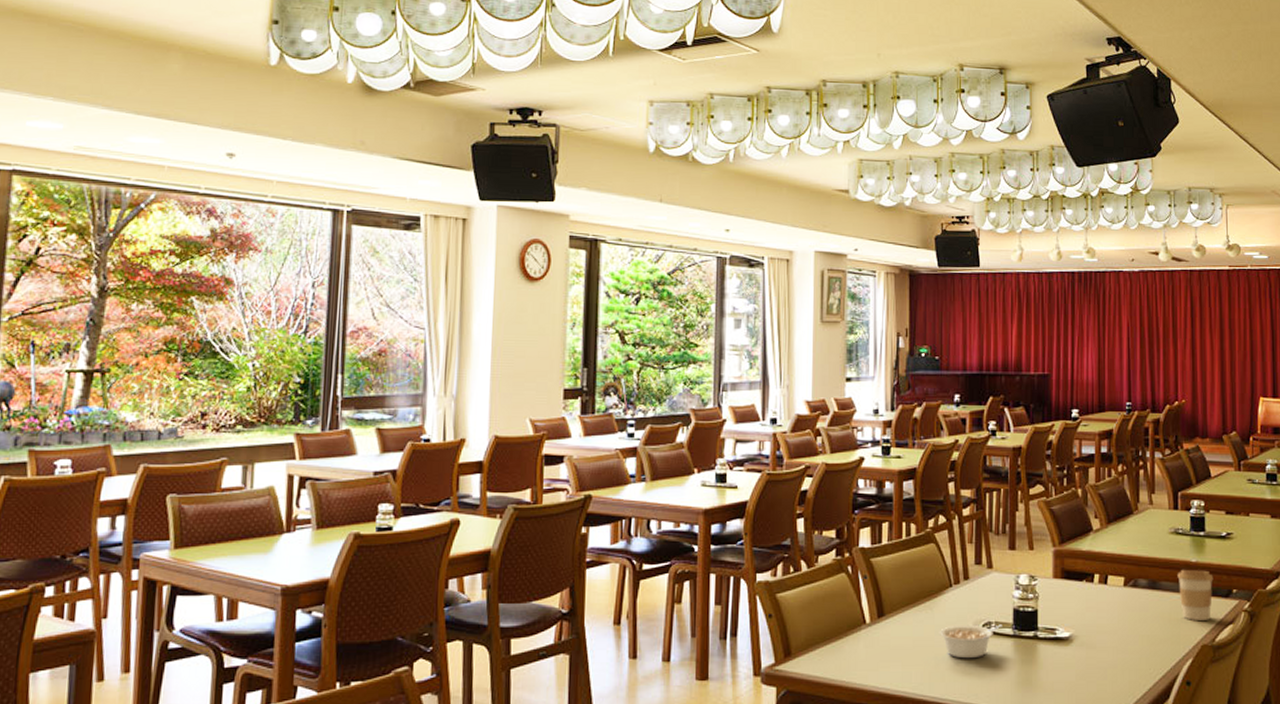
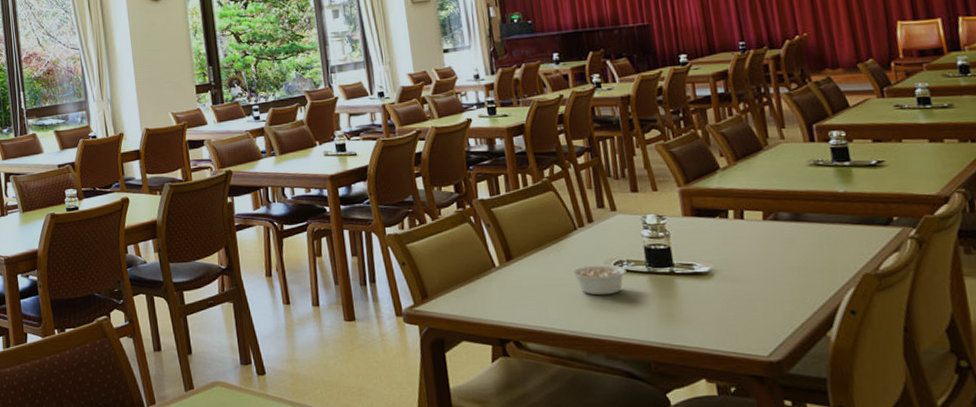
coffee cup: present [1177,569,1214,620] -> none [823,199,870,250]

